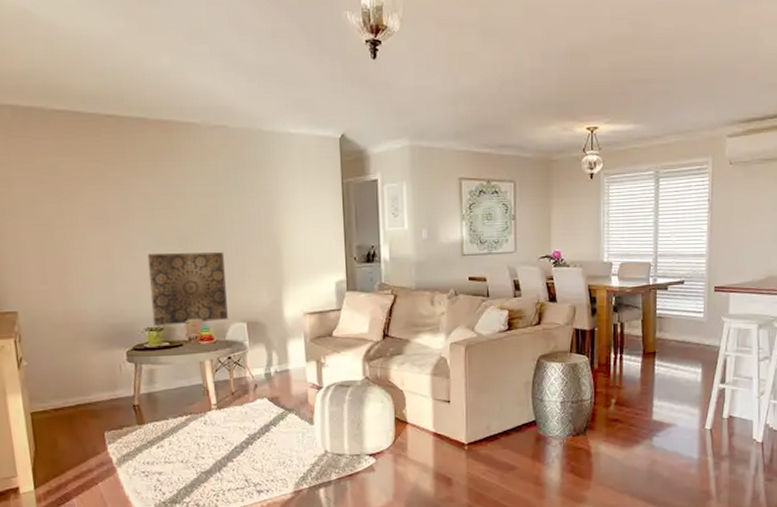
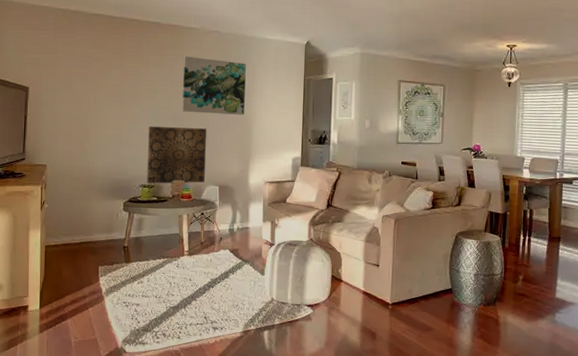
wall art: none [184,161,270,233] -> present [182,56,246,115]

